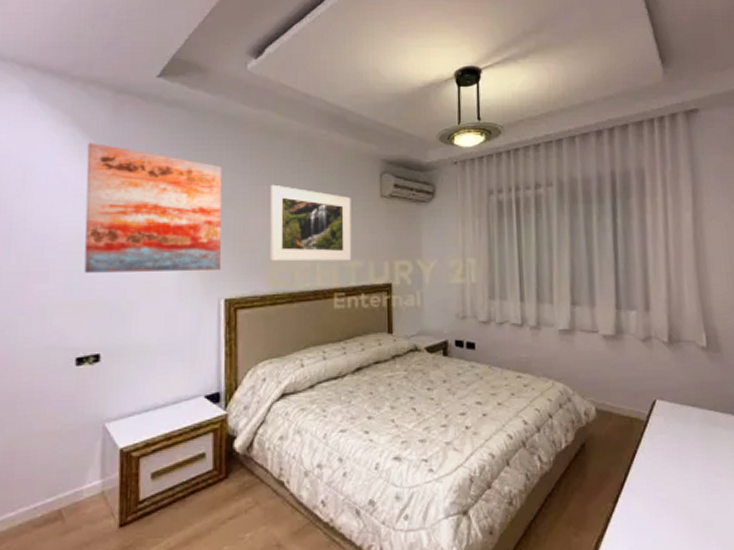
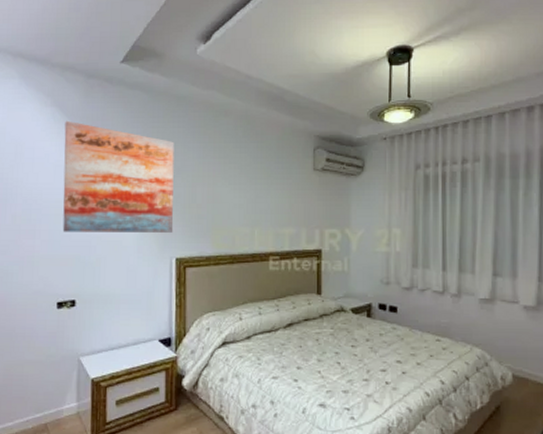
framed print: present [270,184,352,262] -> none [214,158,287,228]

